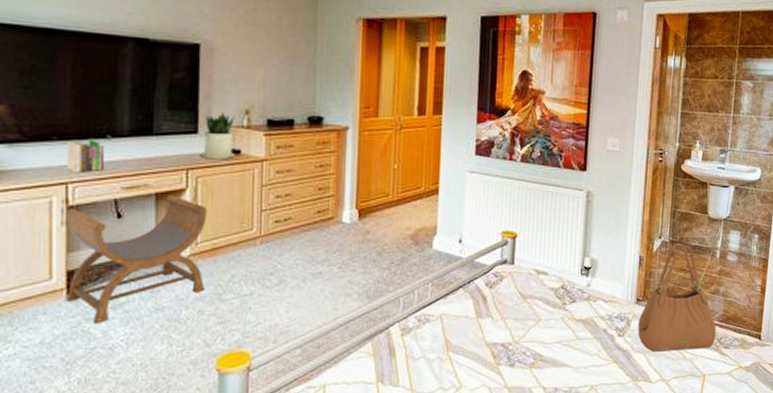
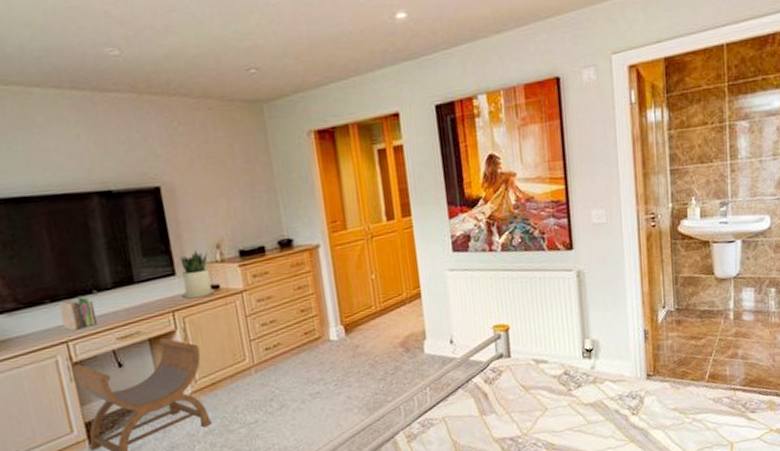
handbag: present [638,243,717,352] -> none [652,310,740,427]

